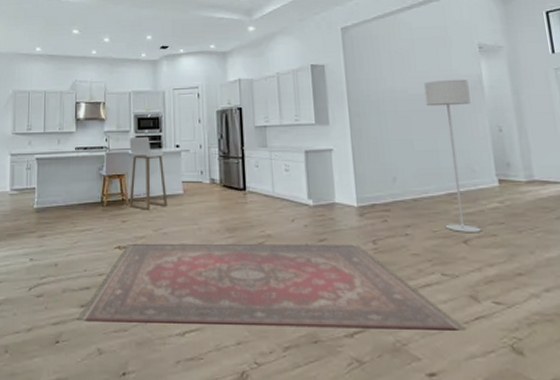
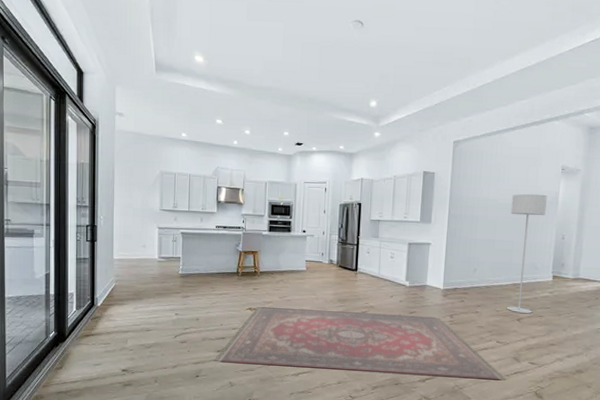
bar stool: present [129,137,168,210] -> none [260,221,293,281]

